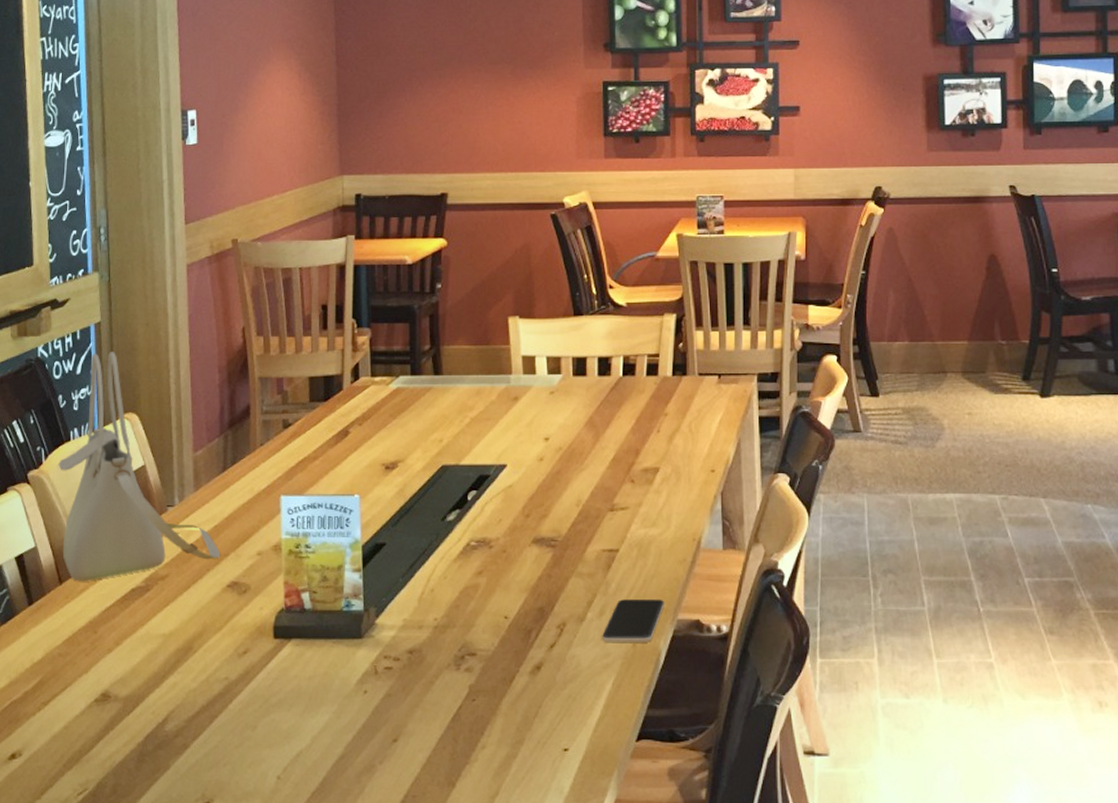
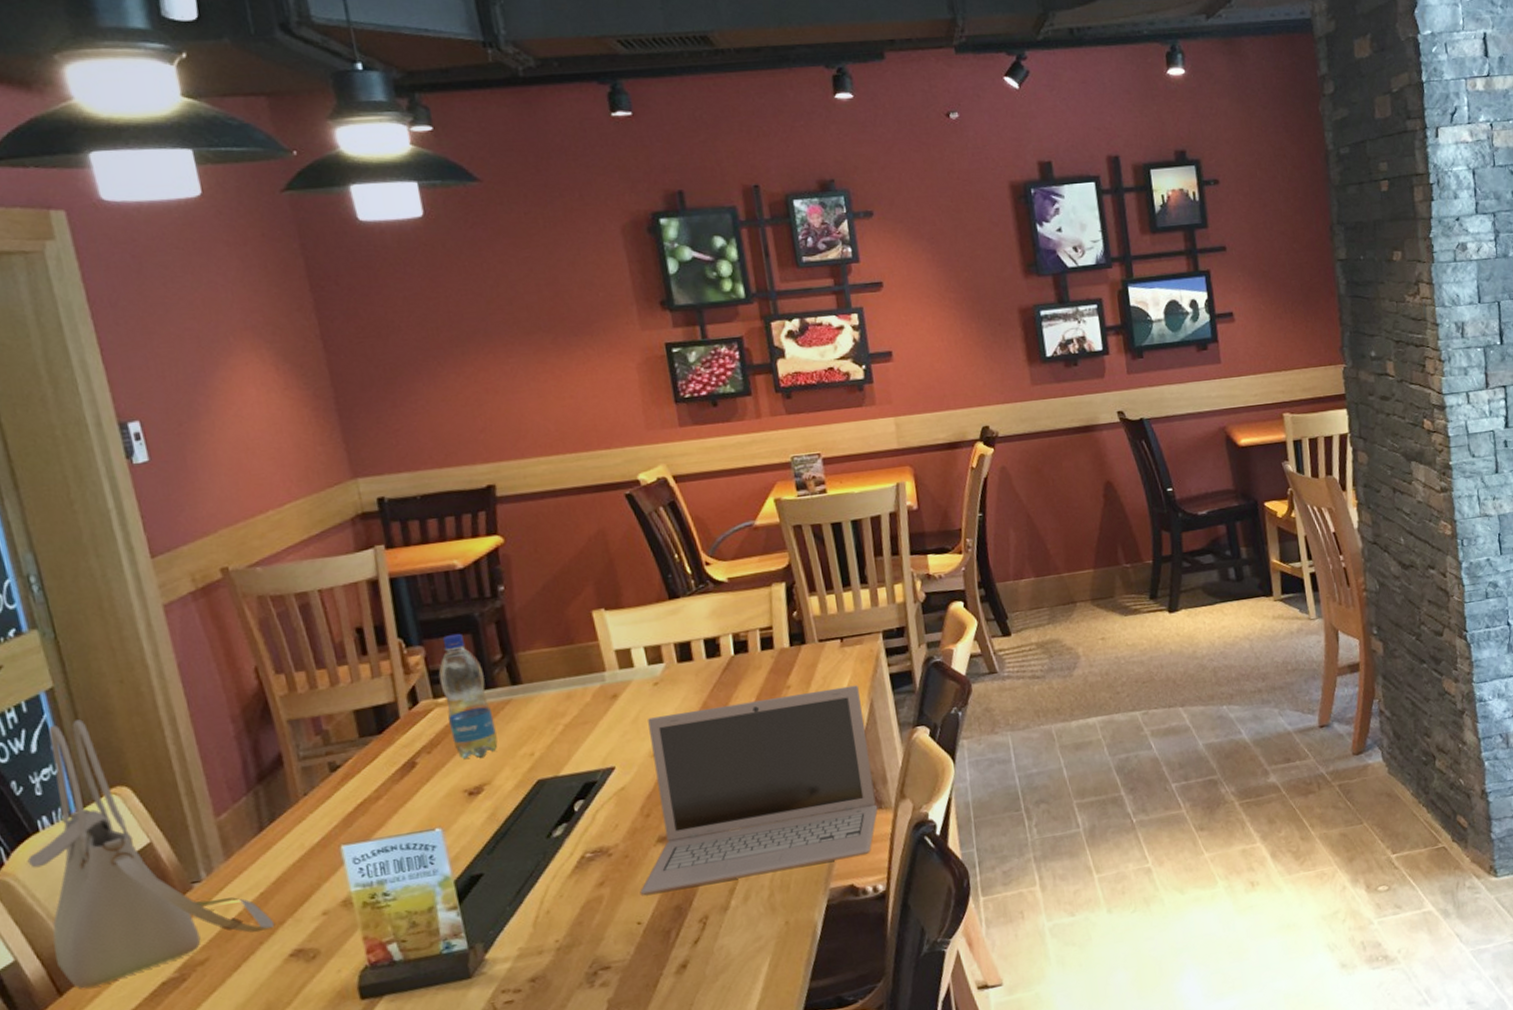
bottle: none [378,321,415,436] -> present [438,633,498,760]
laptop: none [511,422,732,593] -> present [640,685,879,896]
smartphone: present [602,598,664,643] -> none [750,872,814,927]

